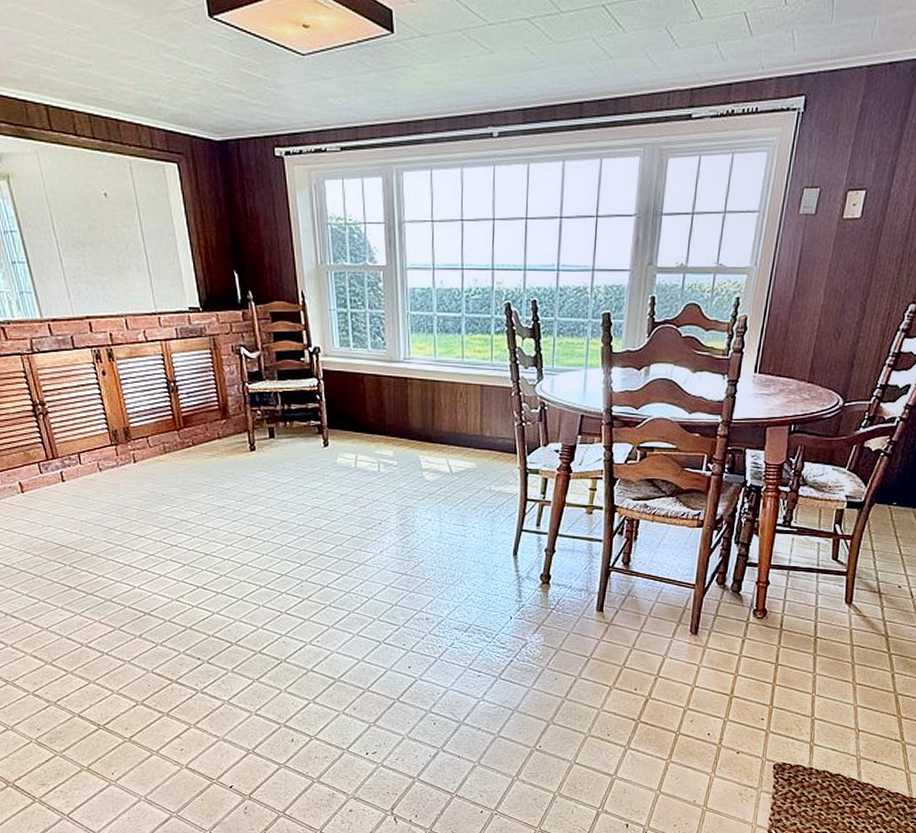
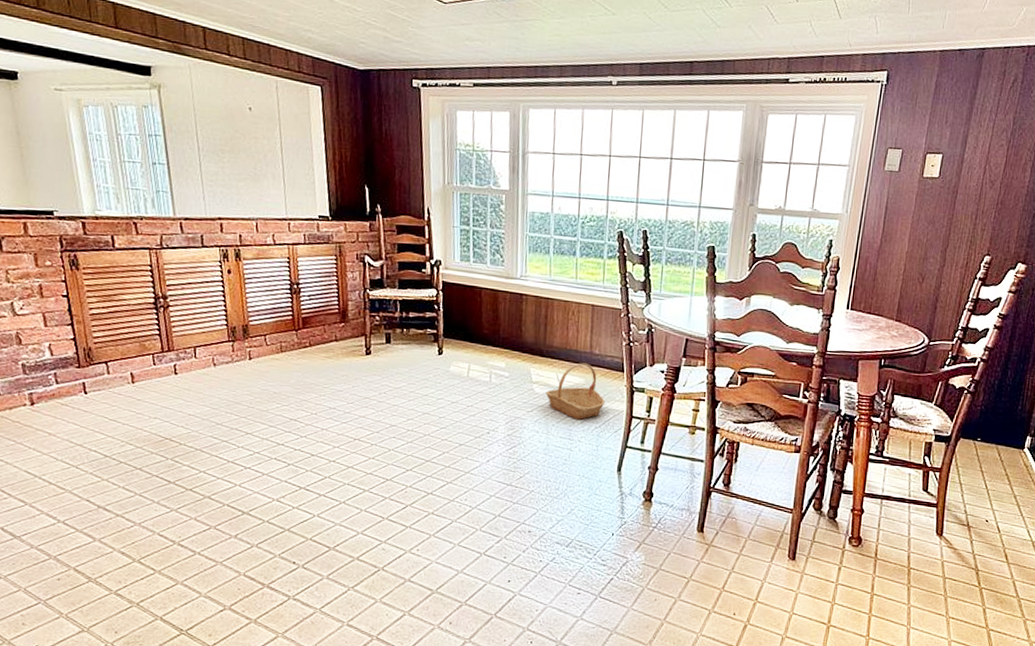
basket: none [436,447,499,505] -> present [545,363,606,420]

